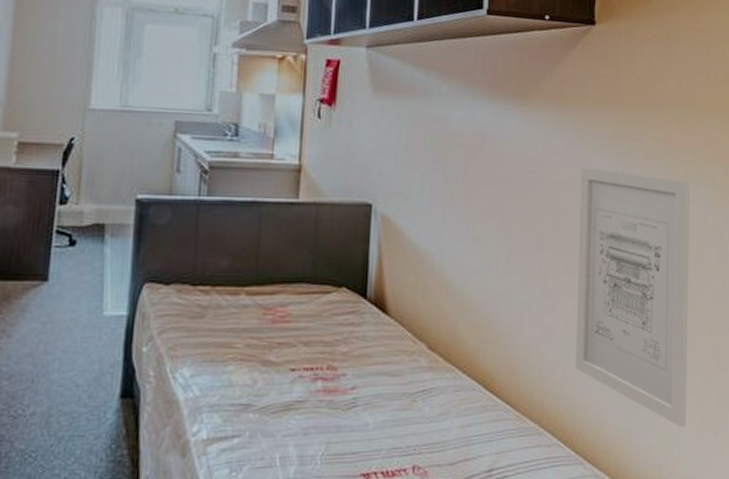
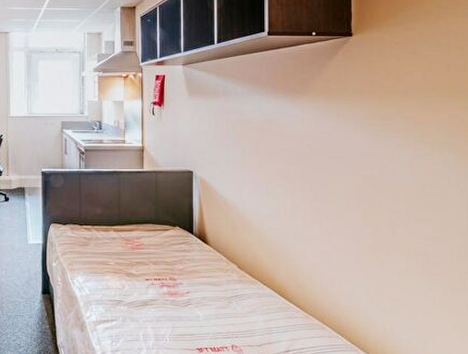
wall art: present [574,167,691,428] -> none [346,141,439,329]

